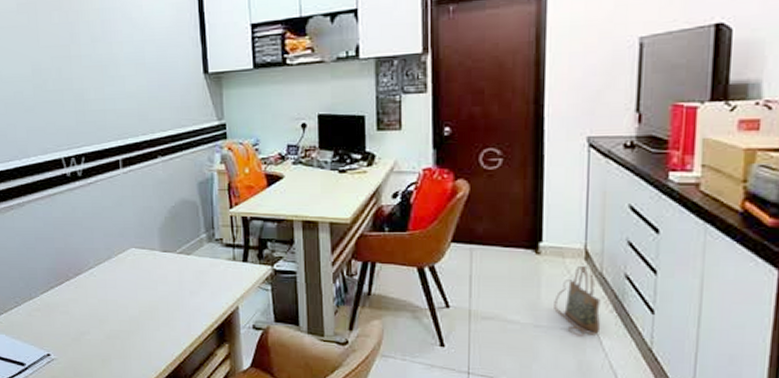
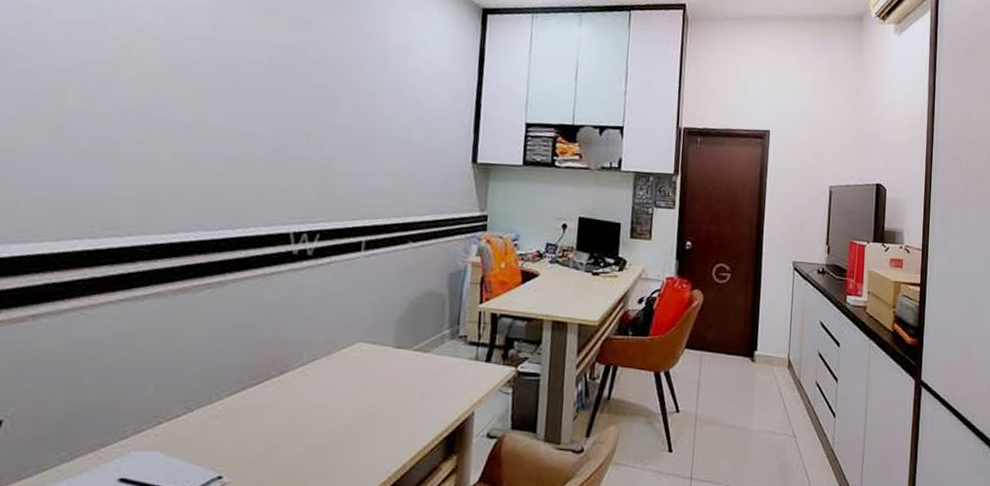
handbag: present [554,266,600,336] -> none [763,374,798,439]

